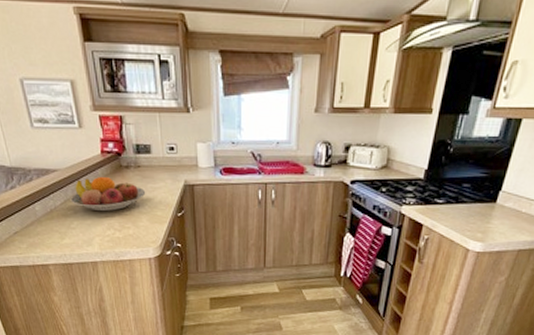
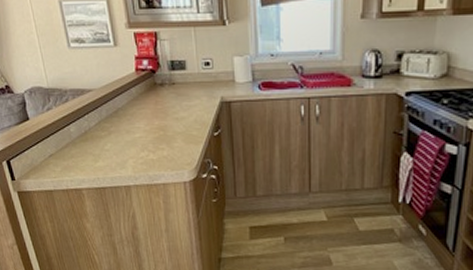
fruit bowl: present [70,176,146,212] -> none [104,95,181,133]

